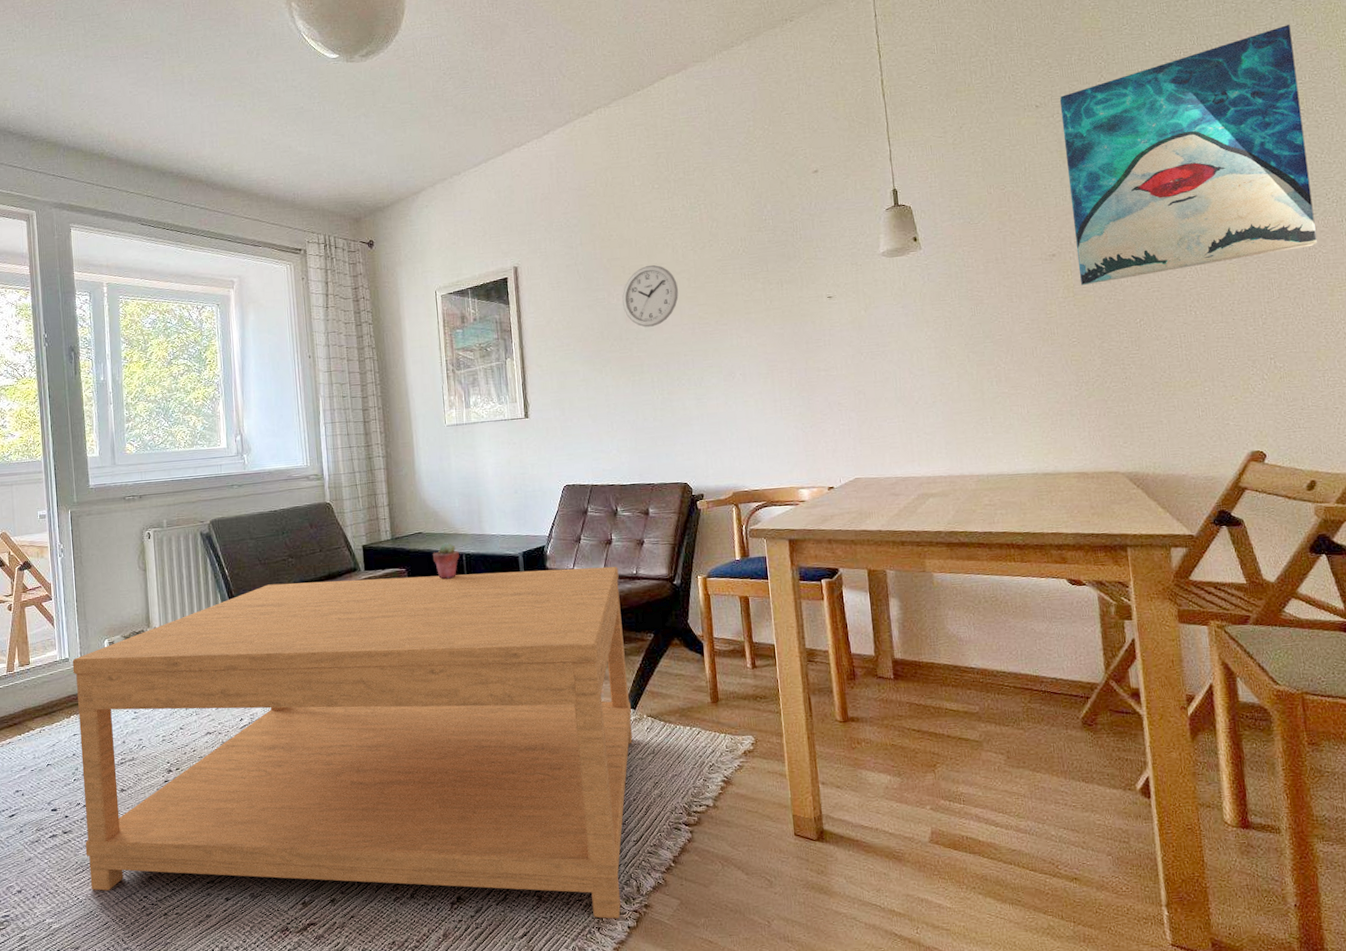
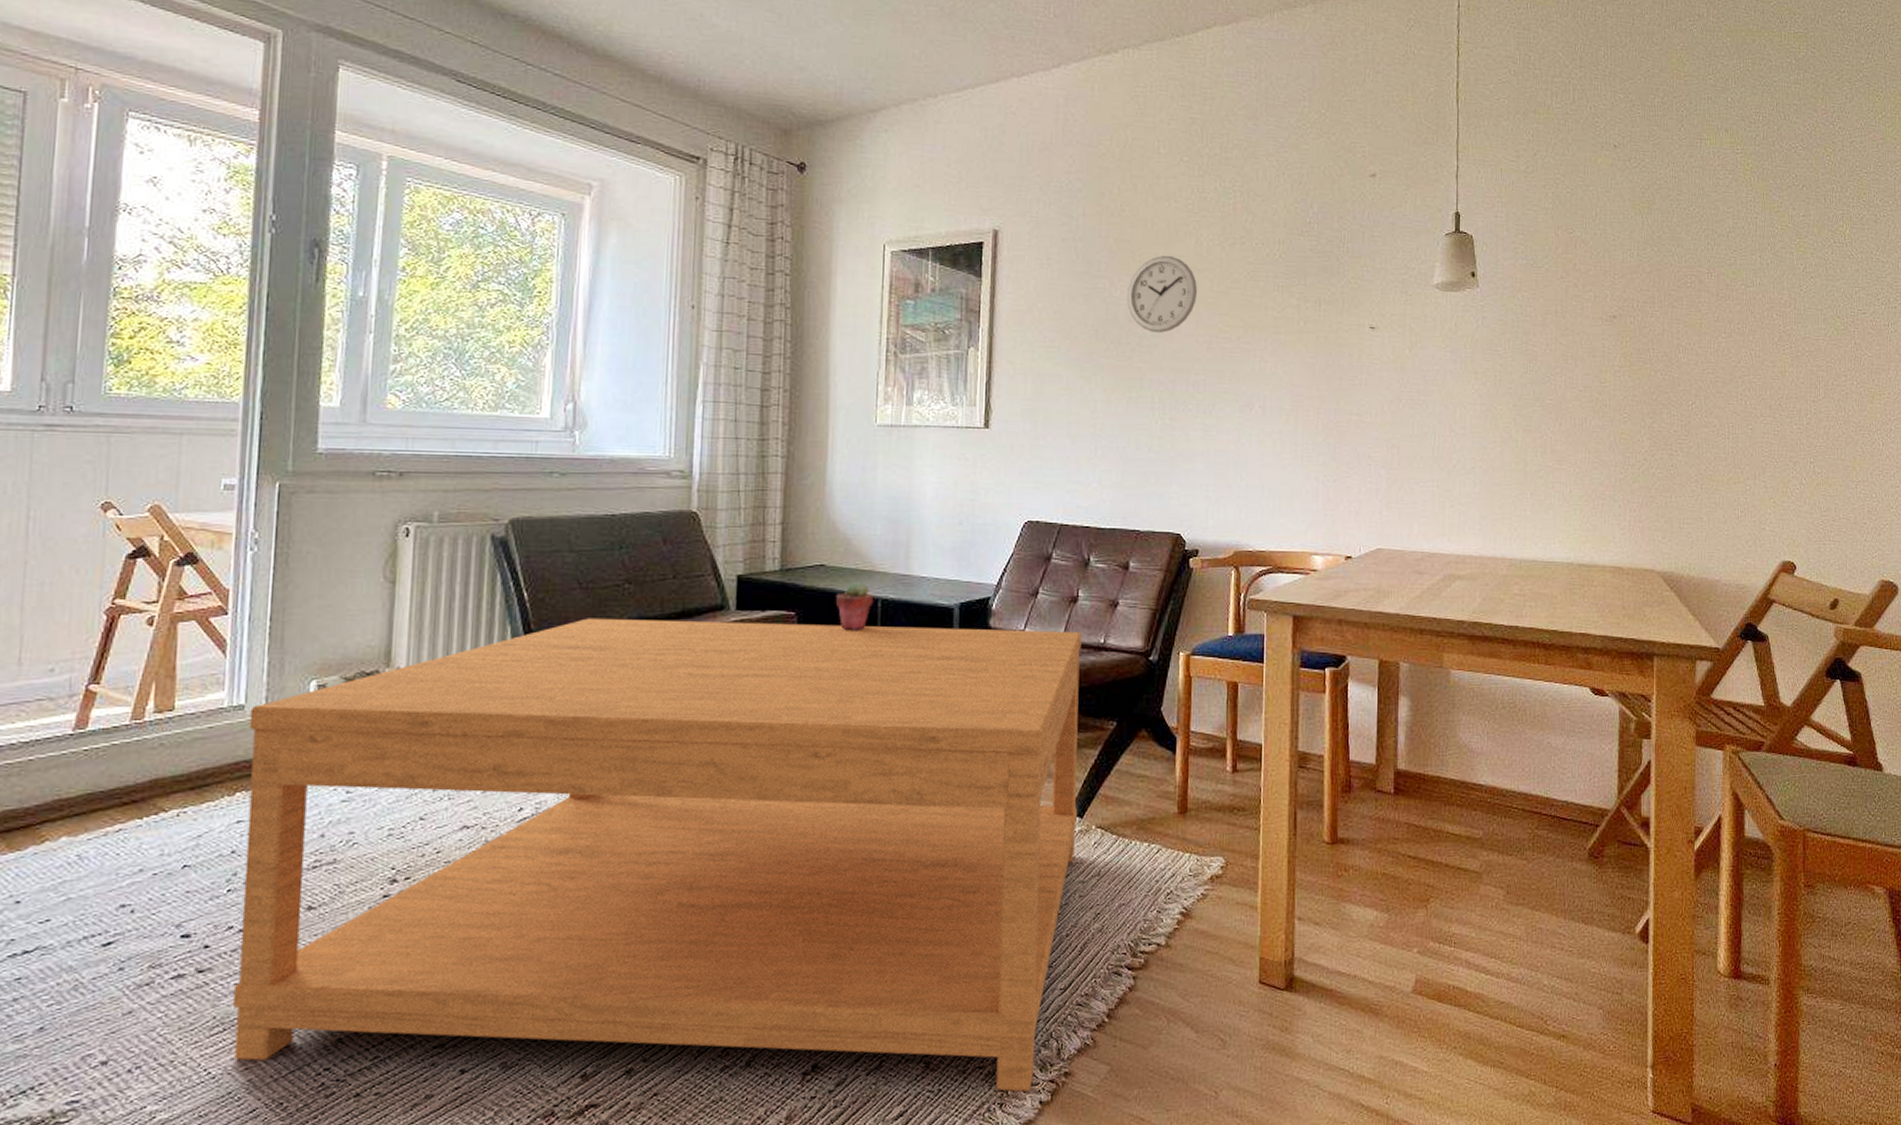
wall art: present [1059,25,1317,286] -> none [1638,108,1864,356]

